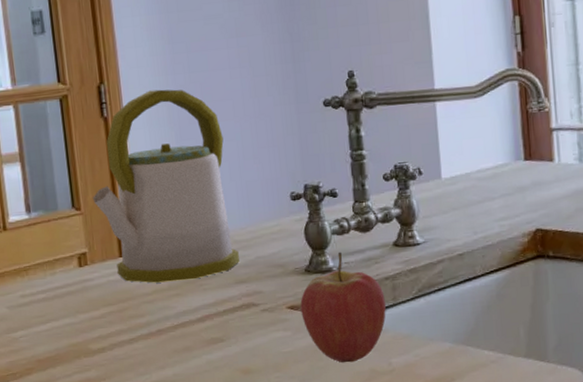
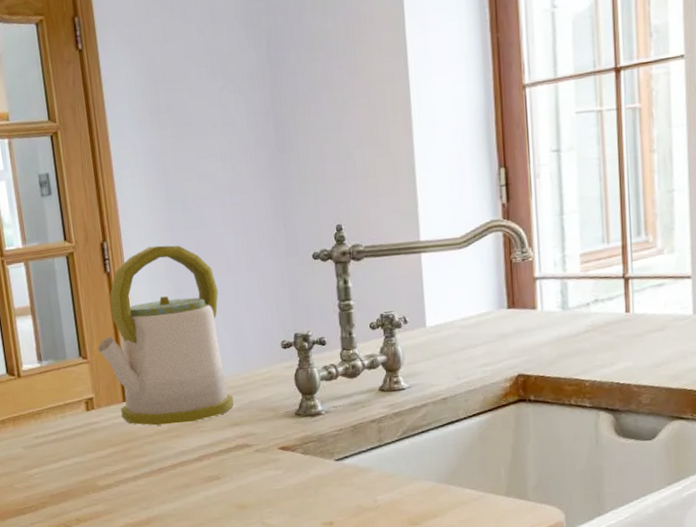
fruit: present [300,251,386,363] -> none [291,396,372,500]

